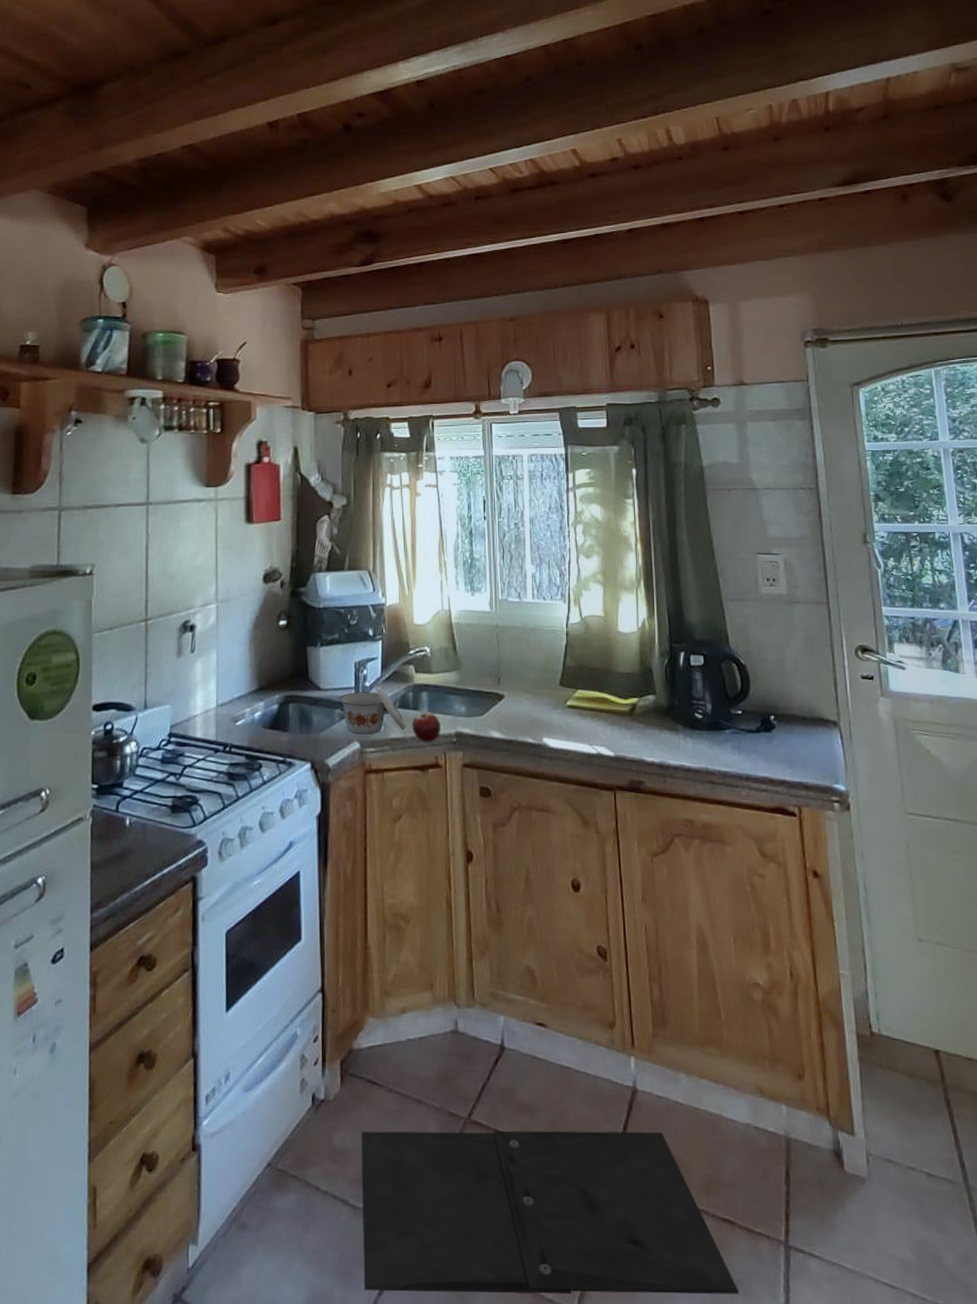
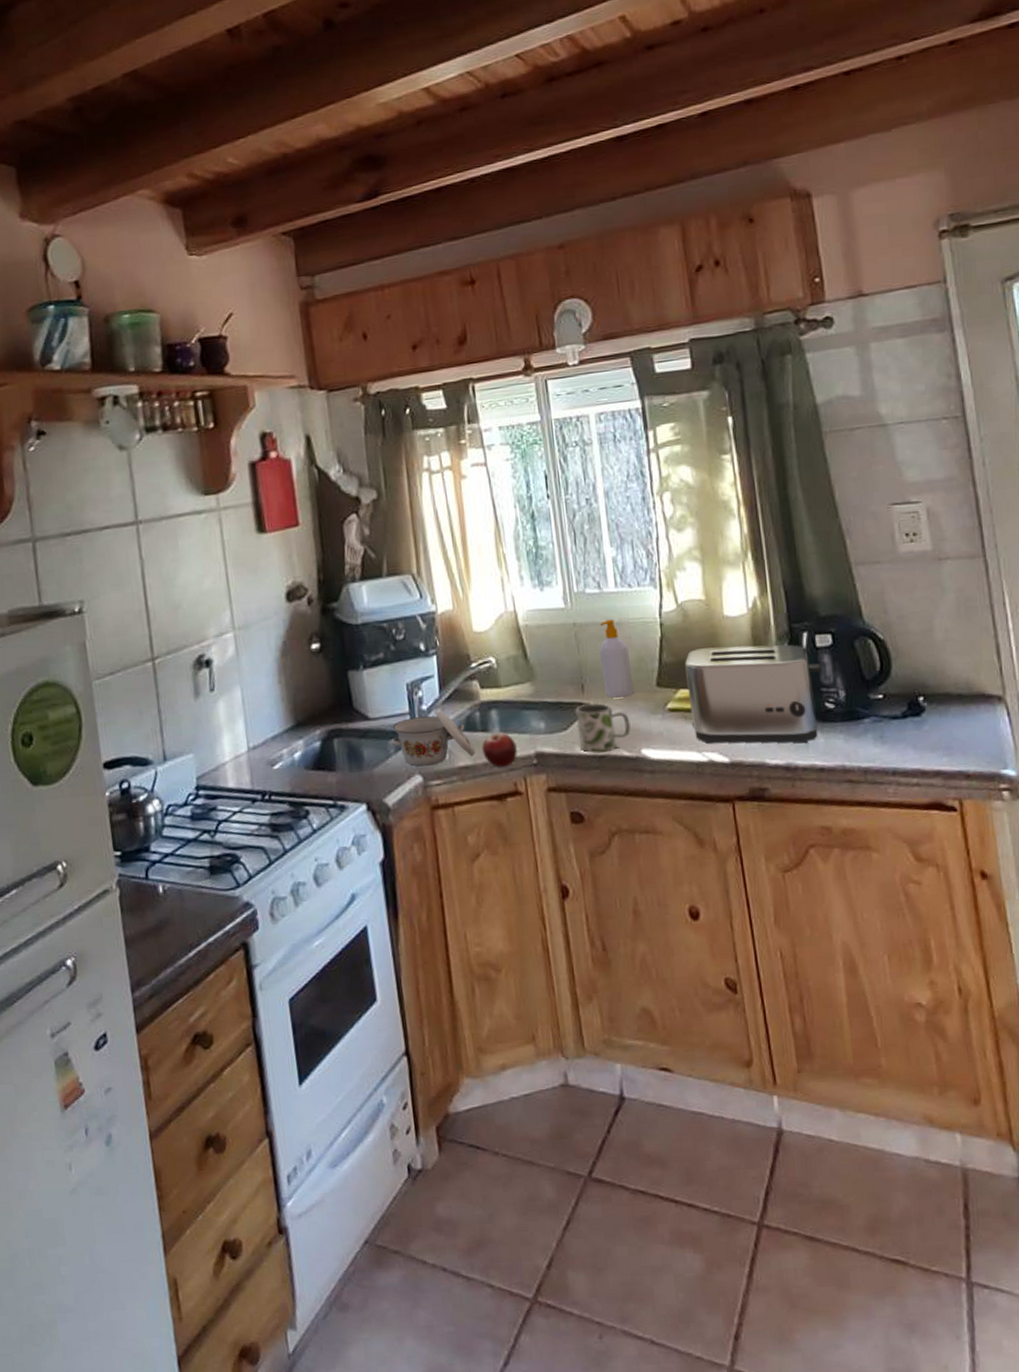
door mat: present [361,1130,740,1295] -> none [467,1174,917,1363]
mug: none [491,695,536,738] -> present [575,703,631,754]
soap bottle: none [516,625,541,693] -> present [600,619,634,699]
toaster: none [583,657,694,746] -> present [684,644,821,744]

